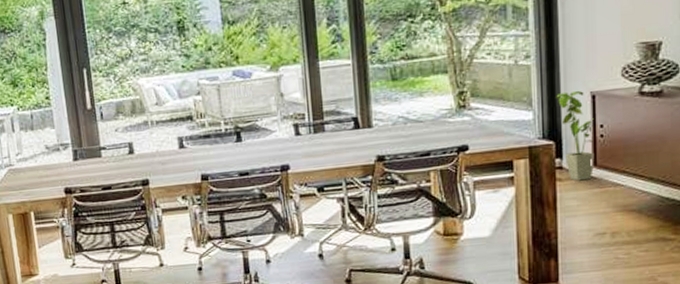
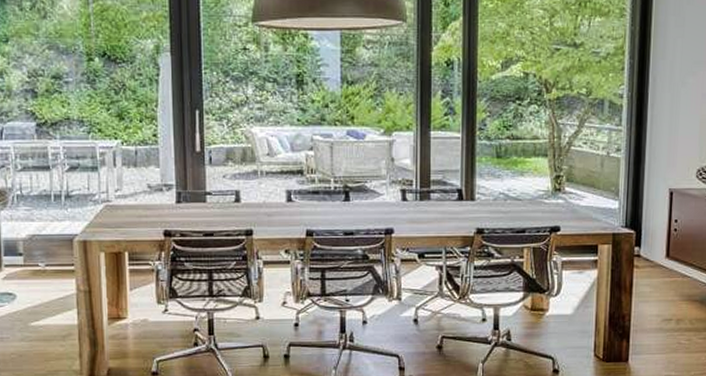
house plant: present [555,90,595,181] -> none [638,186,670,269]

